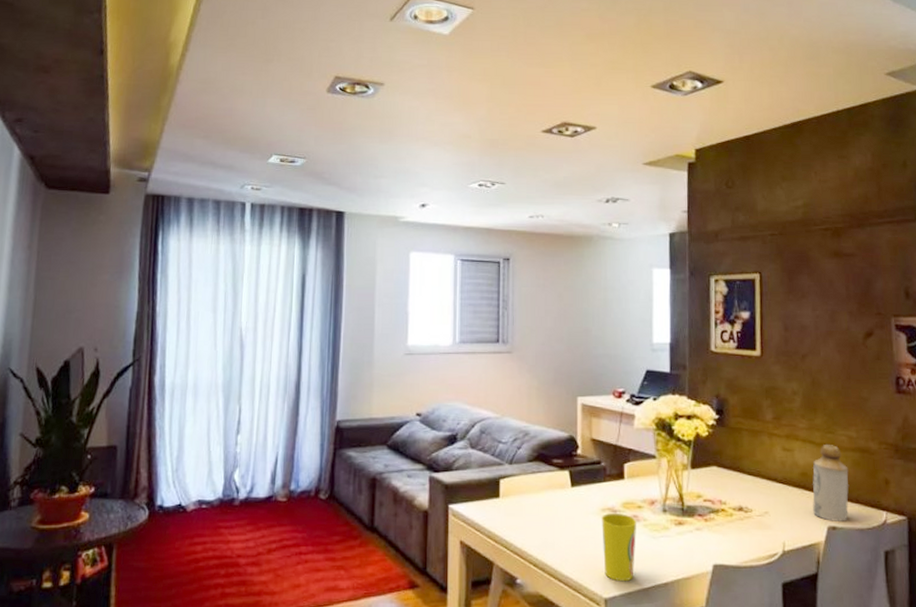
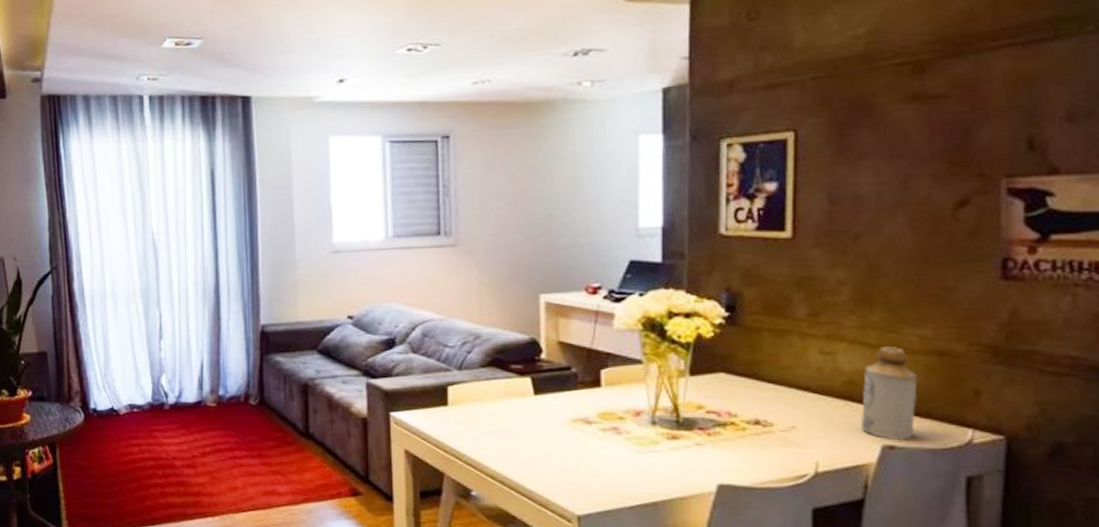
cup: present [601,512,637,582] -> none [572,423,618,499]

